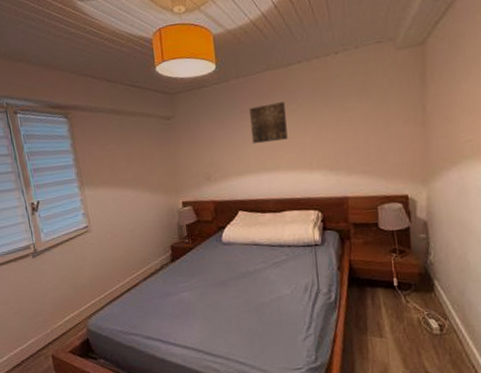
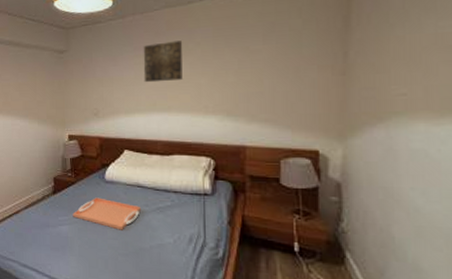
serving tray: none [193,260,258,289] -> present [73,197,141,230]

